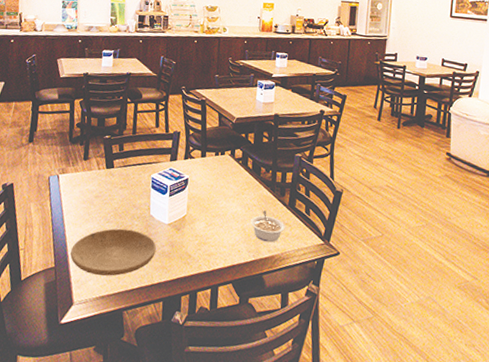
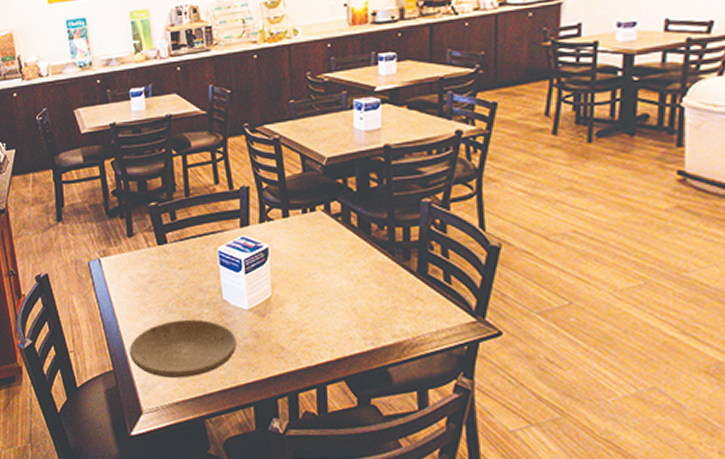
legume: present [250,210,285,243] -> none [363,282,415,325]

